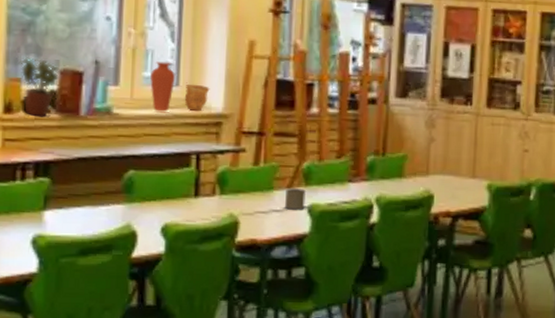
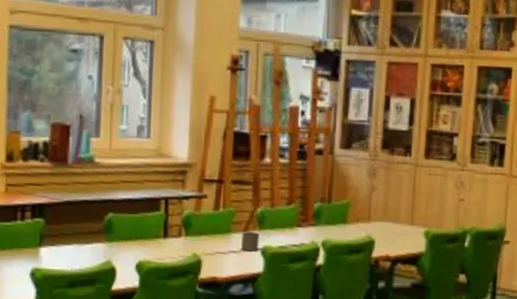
potted plant: present [18,56,59,117] -> none [17,111,51,166]
vase: present [150,61,176,113] -> none [126,115,148,162]
ceramic vessel: present [184,84,210,112] -> none [154,136,176,161]

